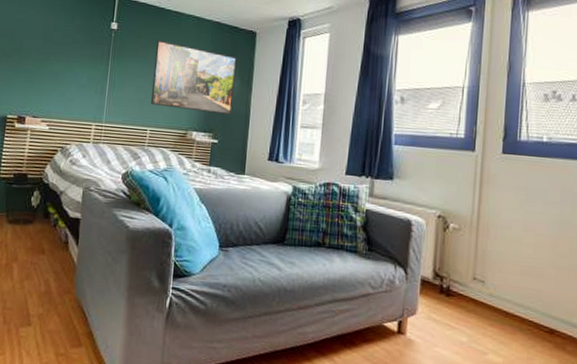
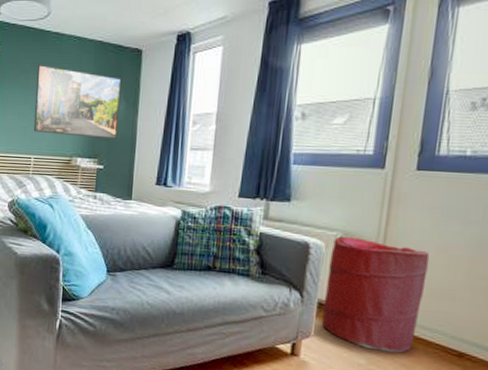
laundry hamper: none [426,214,518,330] -> present [322,236,430,353]

